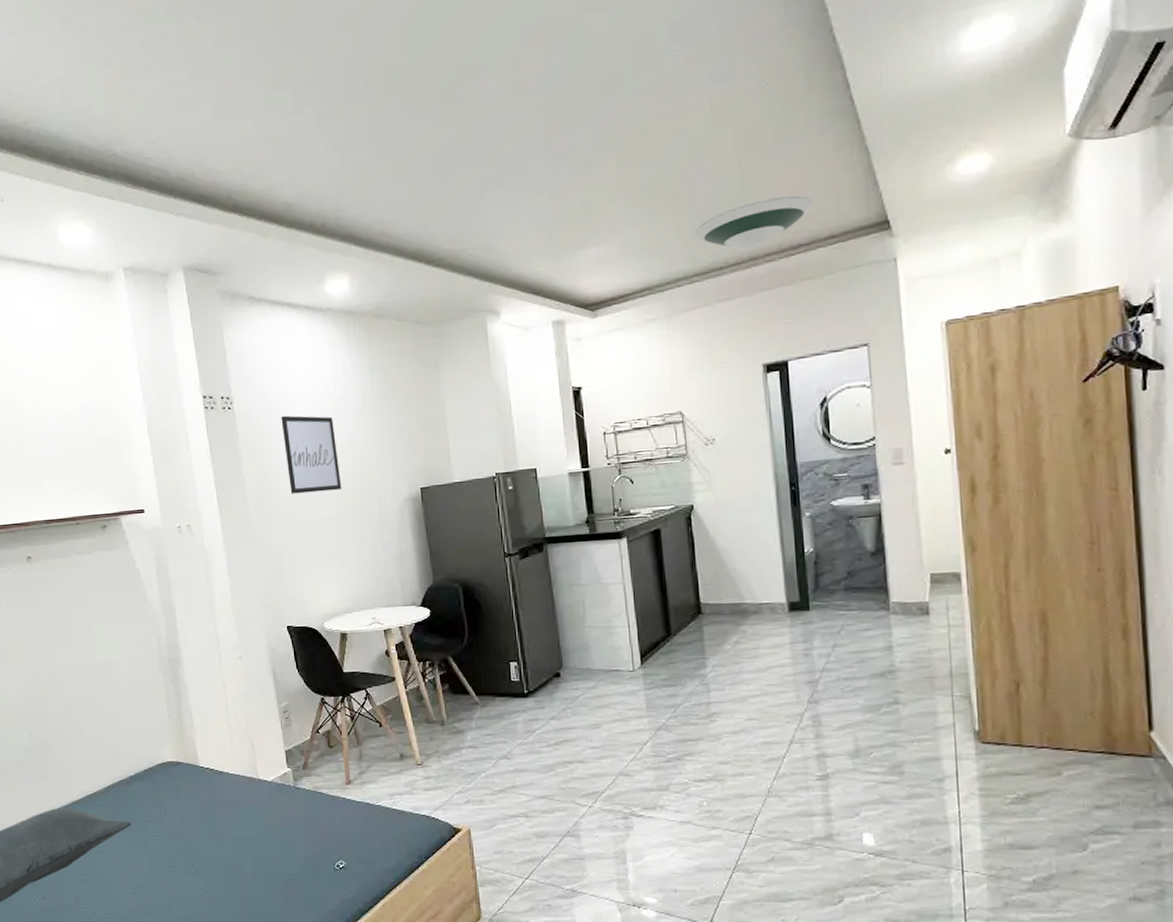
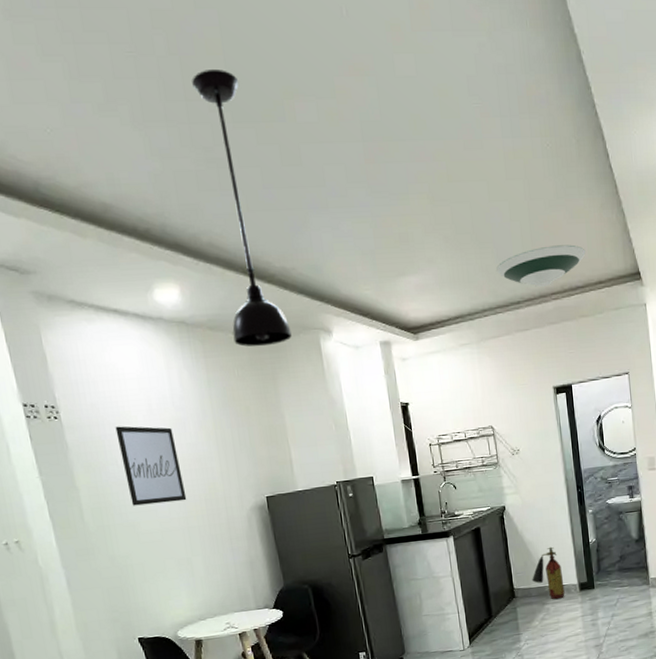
light fixture: none [374,59,457,333] -> present [192,70,292,347]
fire extinguisher: none [725,555,768,620] -> present [532,546,565,600]

